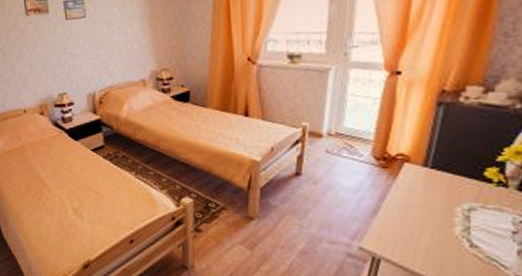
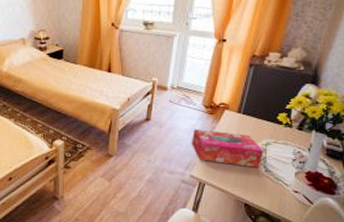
tissue box: none [359,186,466,241] -> present [192,128,264,167]

